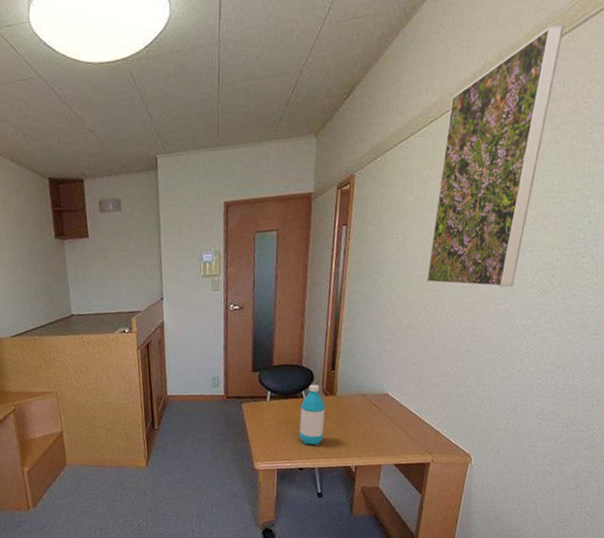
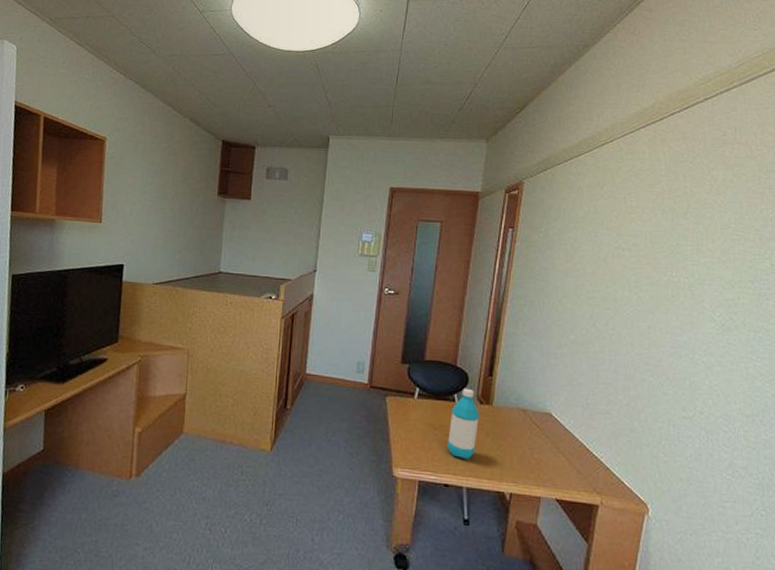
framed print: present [427,24,565,288] -> none [596,78,733,318]

